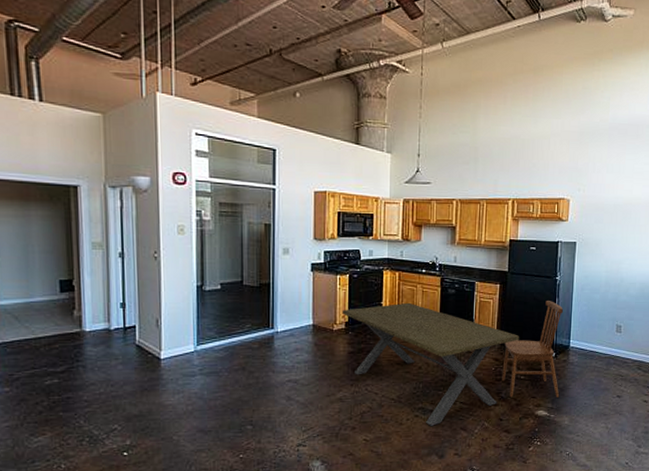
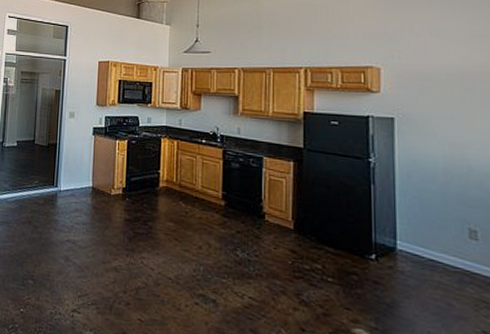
dining table: present [342,302,520,426] -> none [119,173,324,320]
dining chair: present [502,301,563,398] -> none [302,186,387,316]

